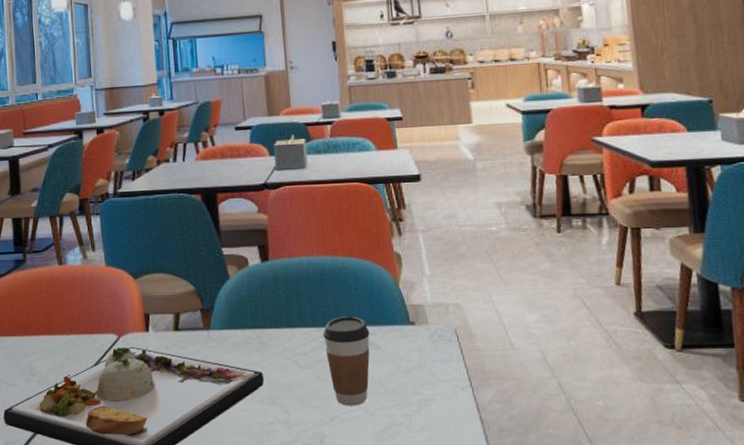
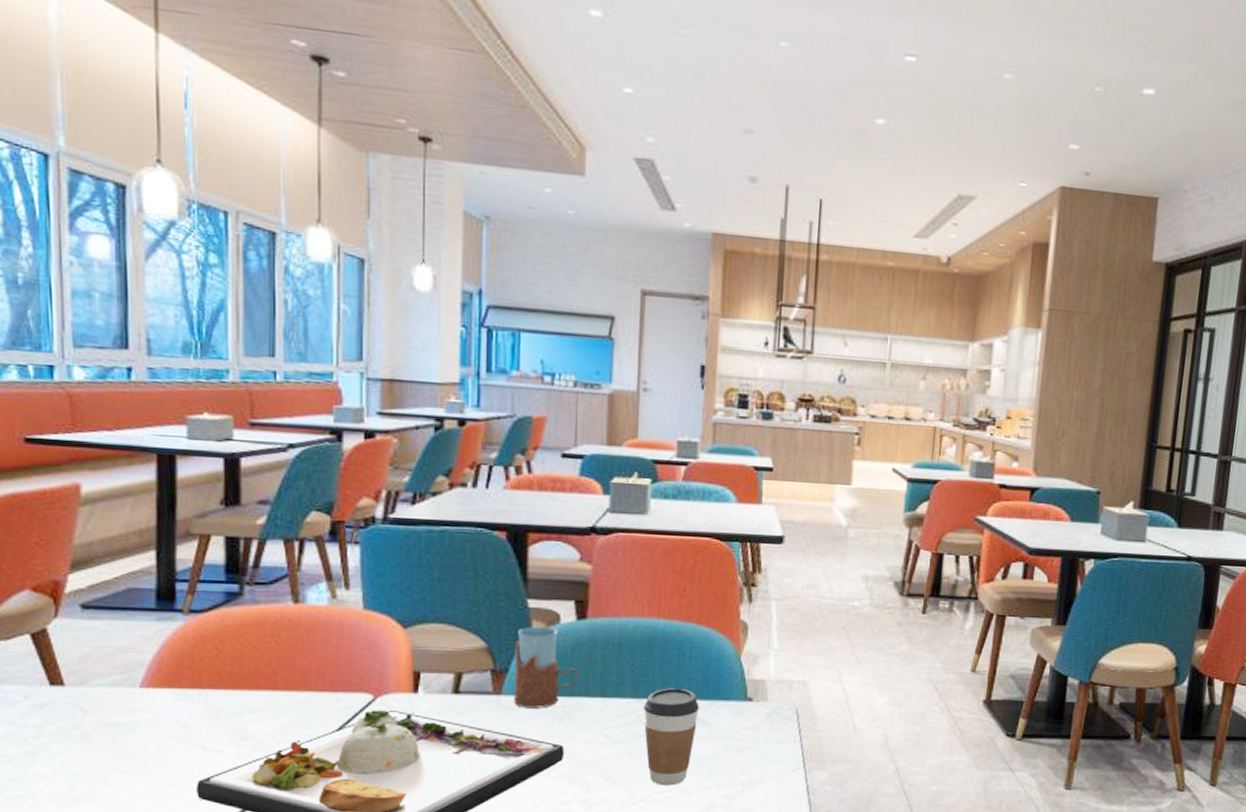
drinking glass: none [216,270,268,340] -> present [513,627,579,709]

